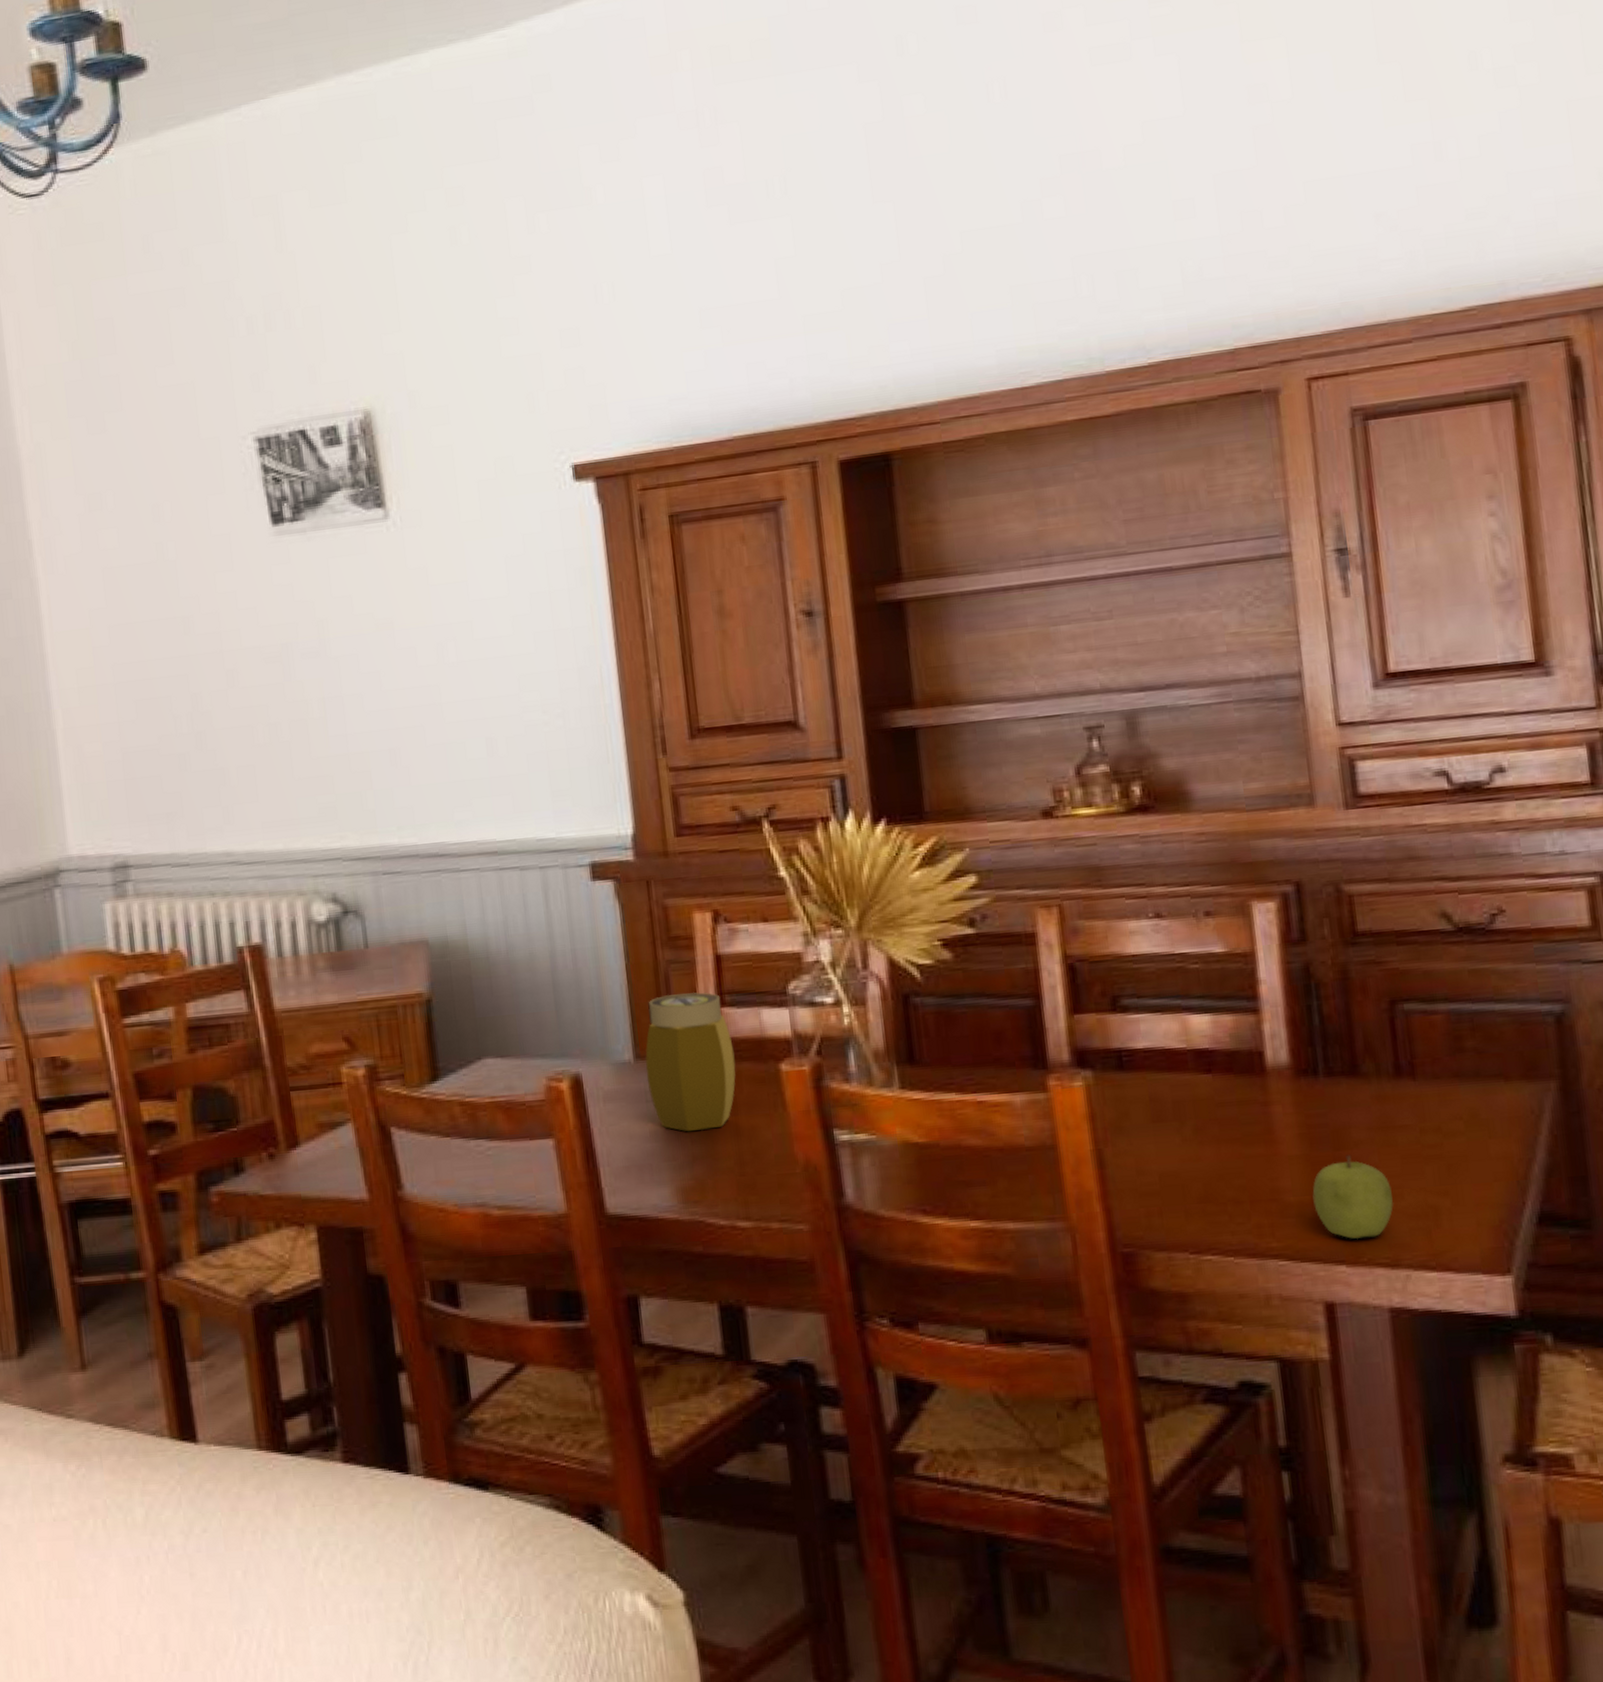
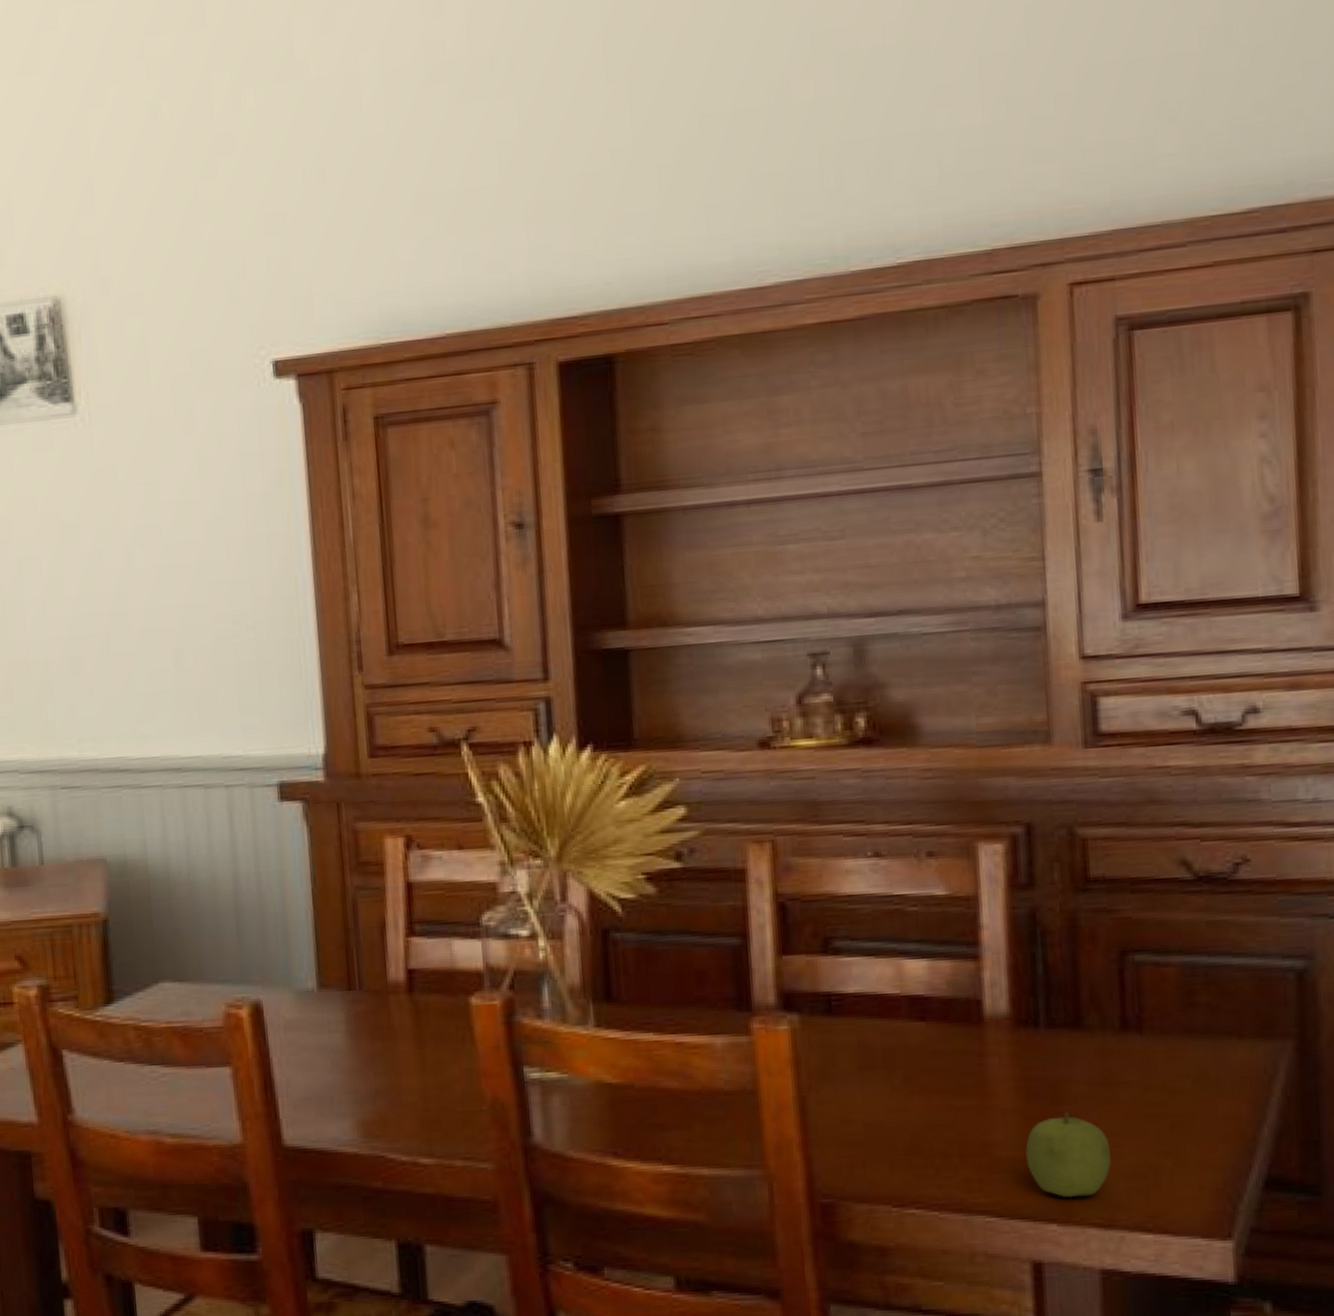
jar: present [645,992,736,1132] -> none [329,920,424,1065]

